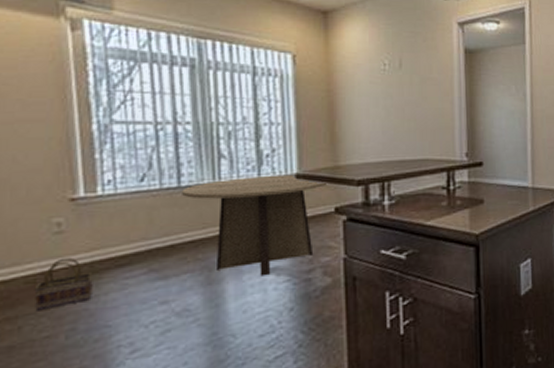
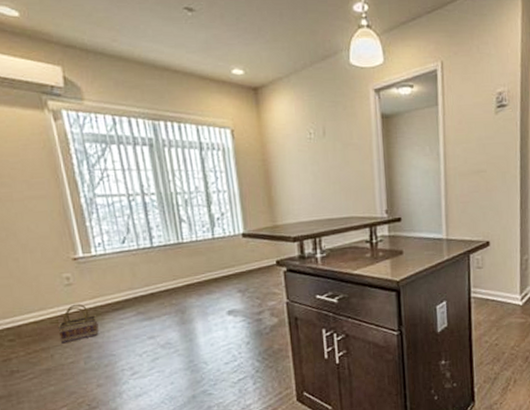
dining table: present [182,174,328,276] -> none [154,233,269,317]

